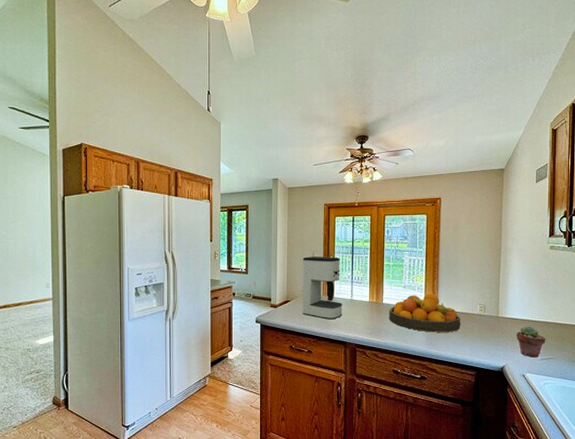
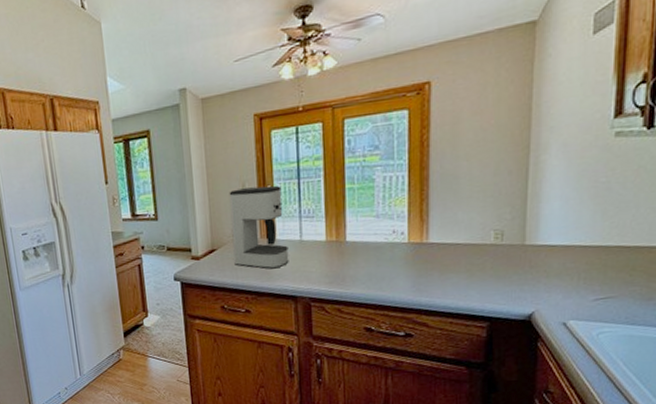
fruit bowl: present [388,293,461,332] -> none [355,221,465,275]
potted succulent: present [516,326,546,358] -> none [553,254,603,298]

